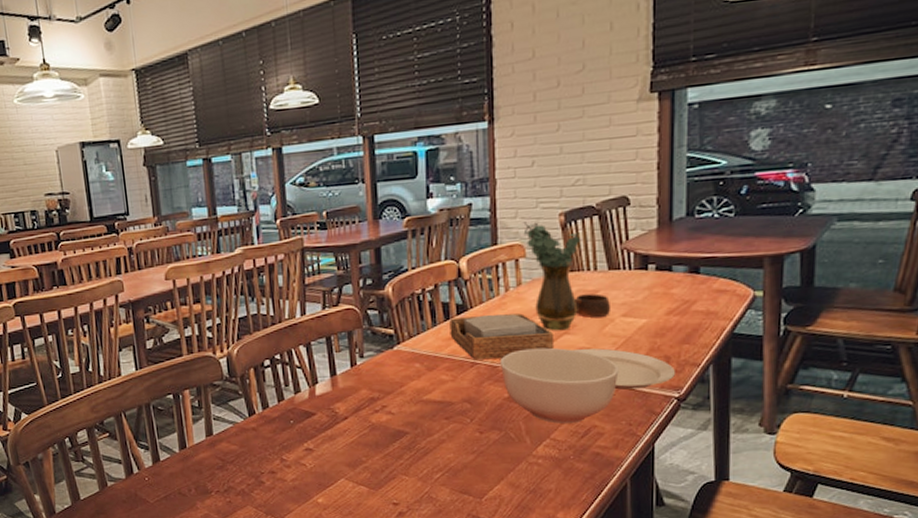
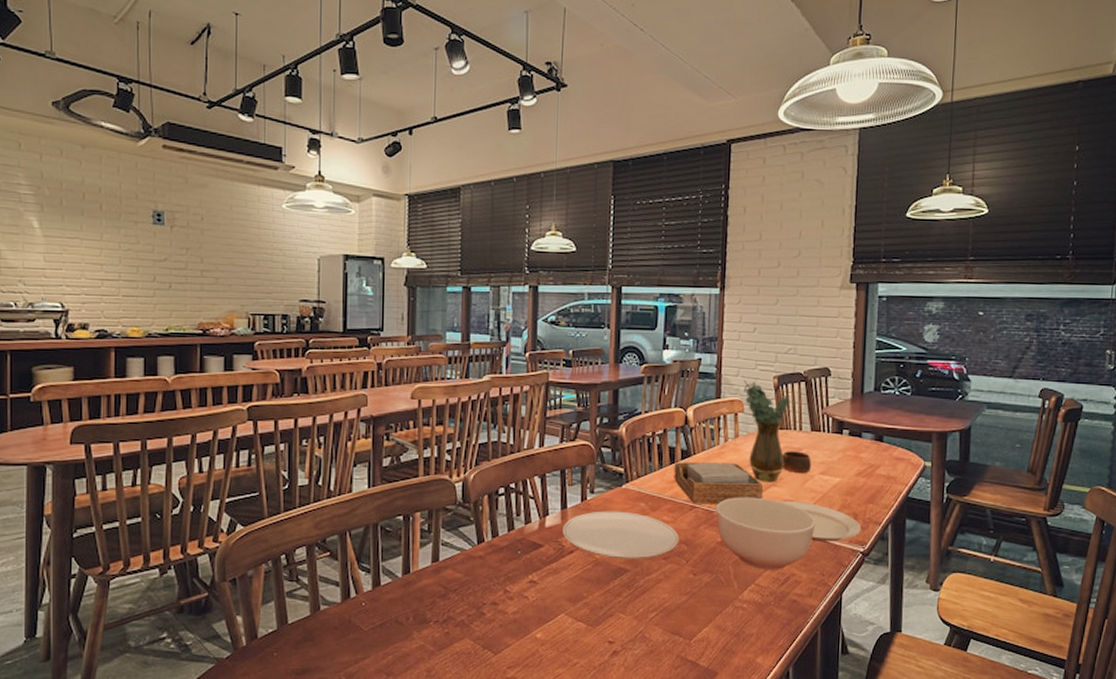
plate: none [334,373,461,422] -> present [562,511,679,559]

